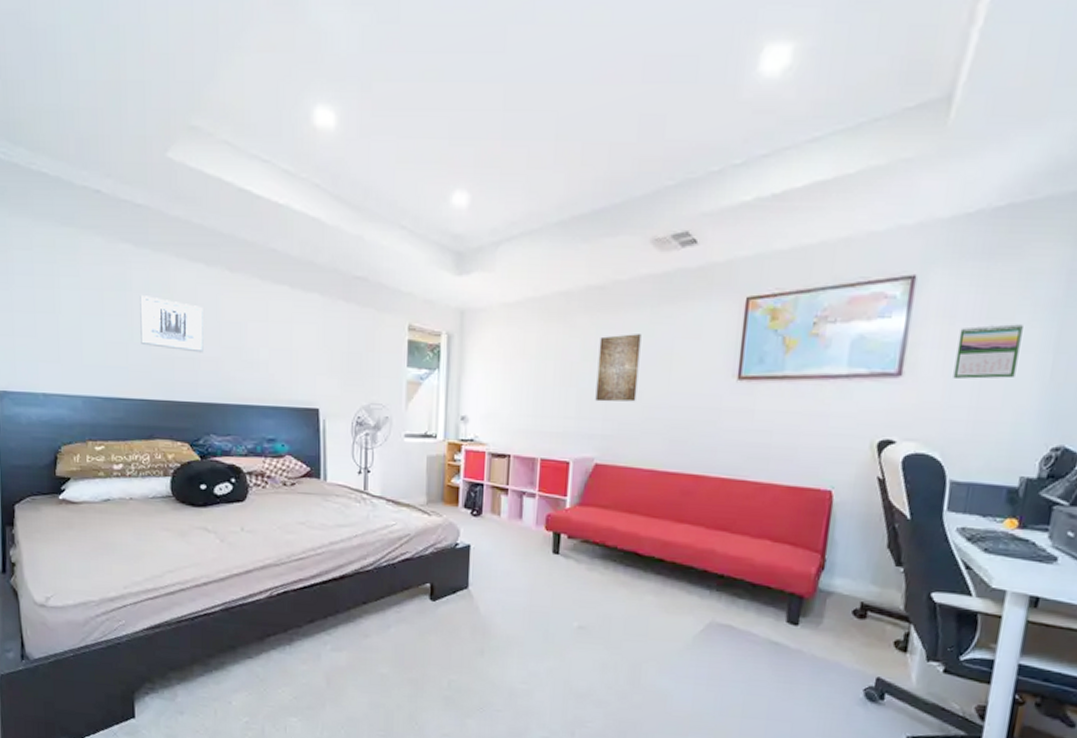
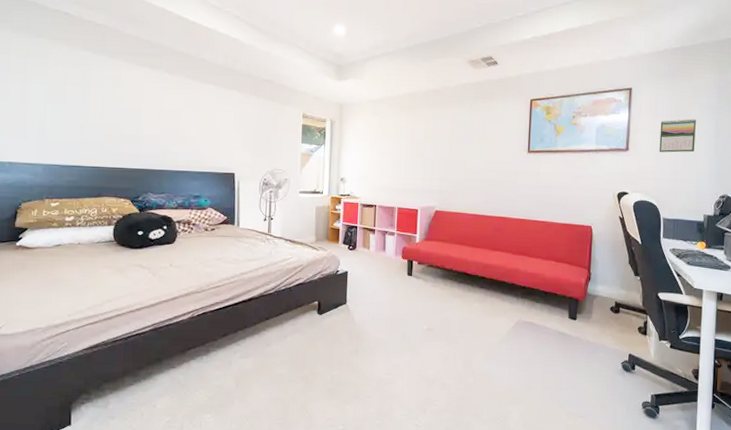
wall art: present [140,295,204,353] -> none [95,89,147,132]
wall art: present [595,334,642,402] -> none [434,122,464,168]

